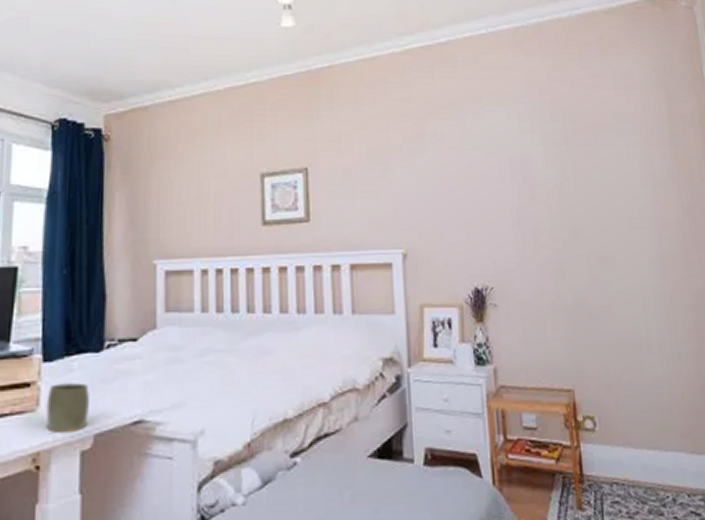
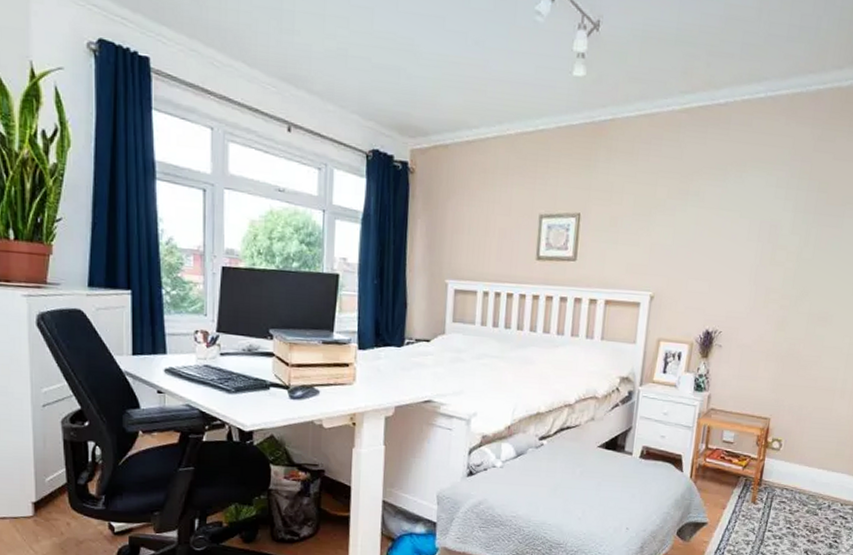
mug: present [45,383,89,433] -> none [360,366,393,403]

